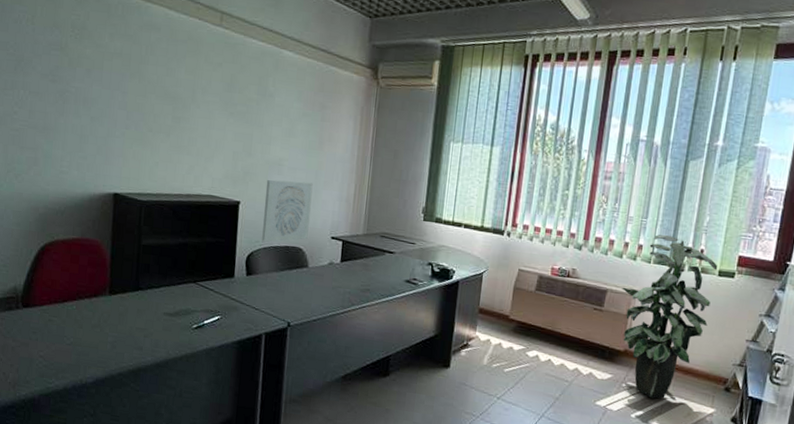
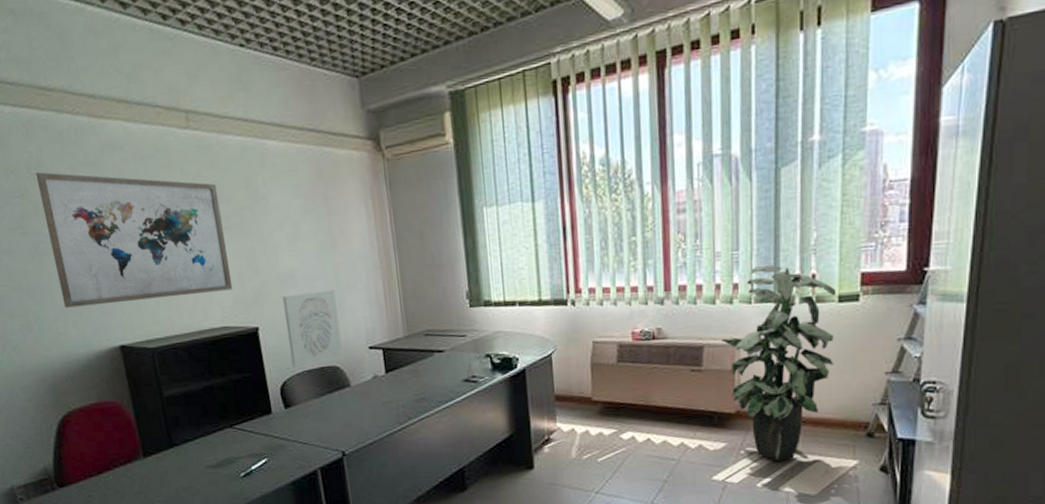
wall art: none [72,33,233,166] -> present [35,172,233,308]

